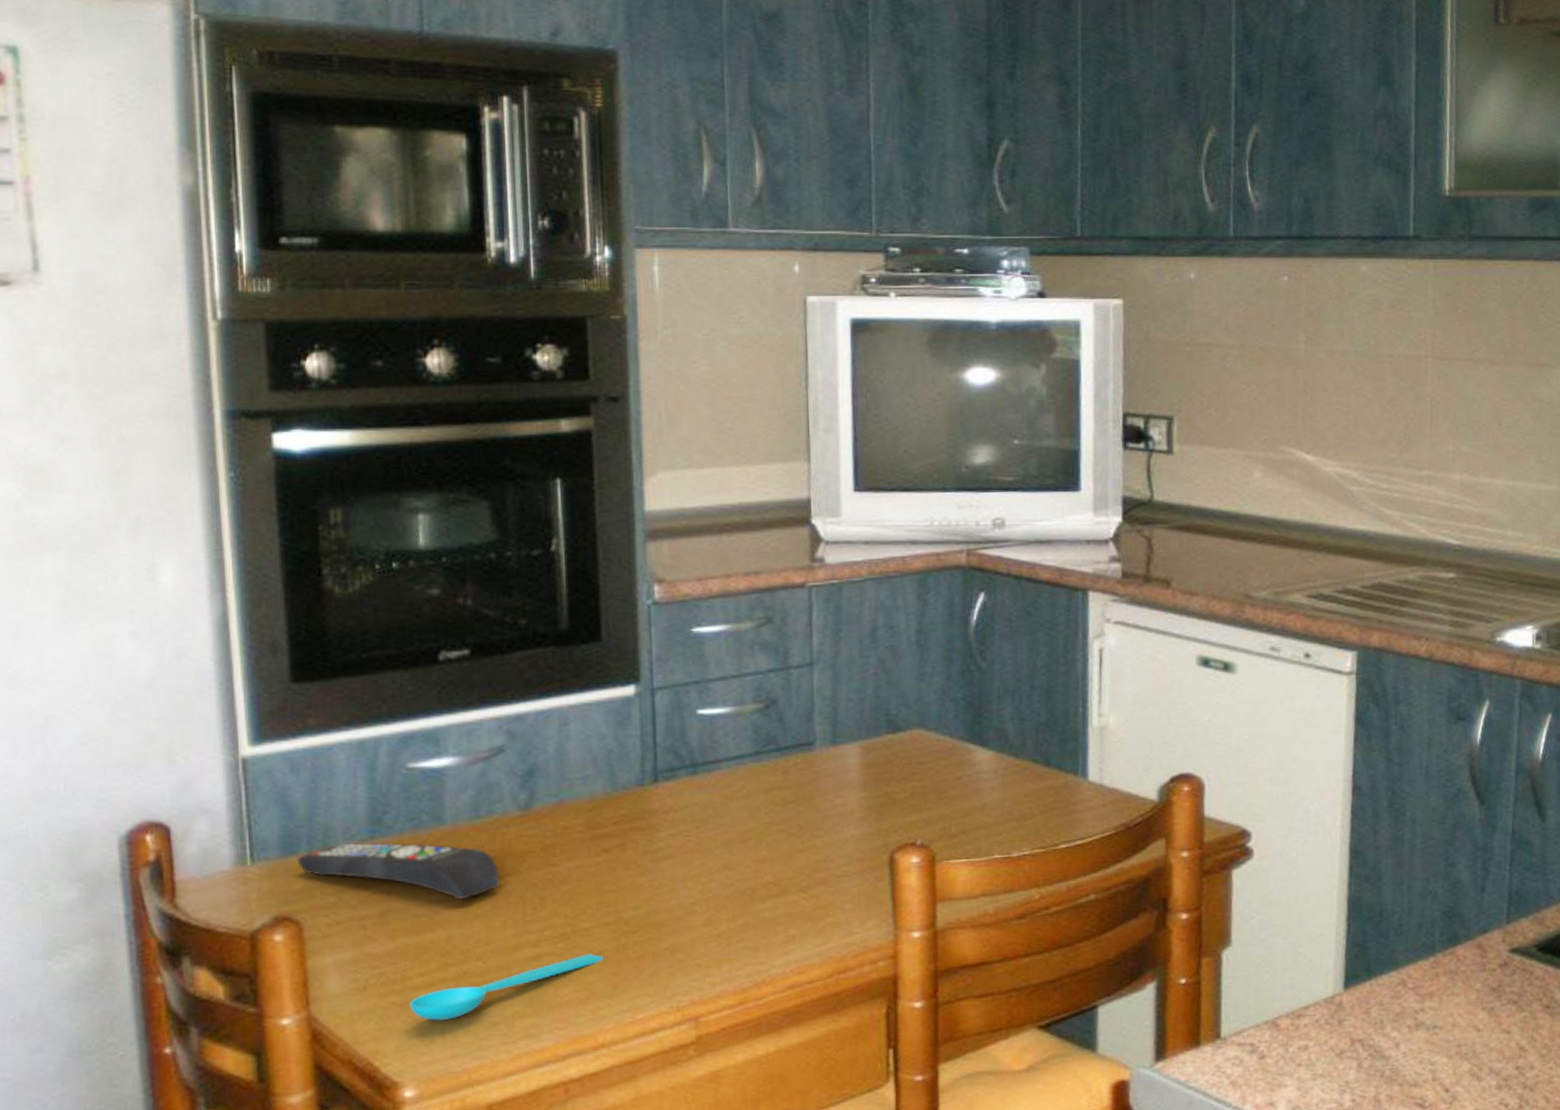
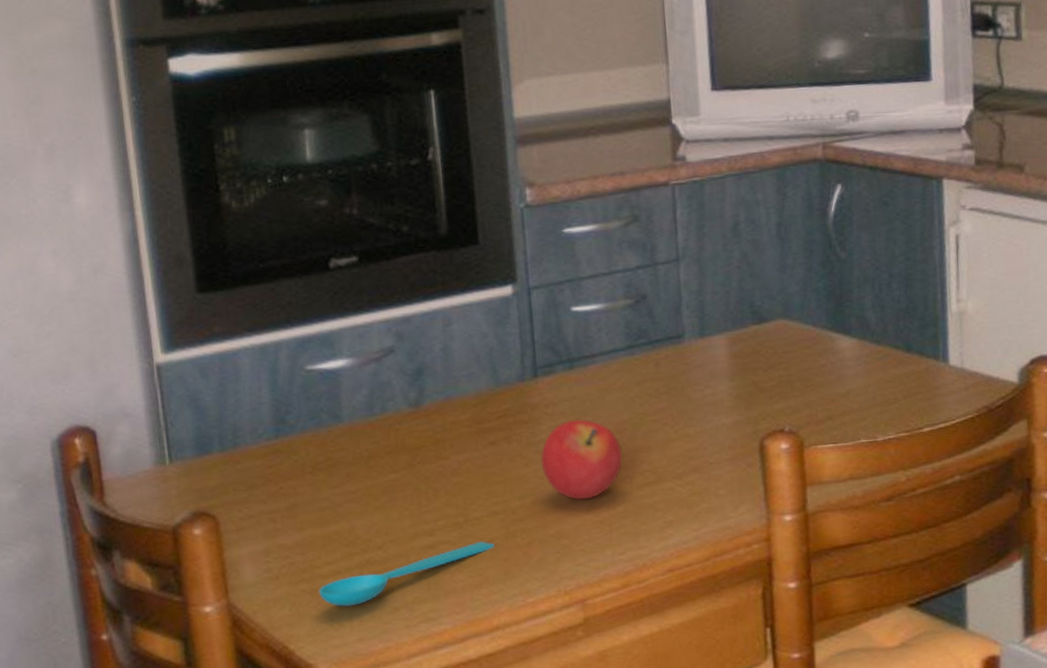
remote control: present [297,842,500,900] -> none [210,440,396,494]
fruit: none [657,826,745,912] -> present [540,419,623,501]

